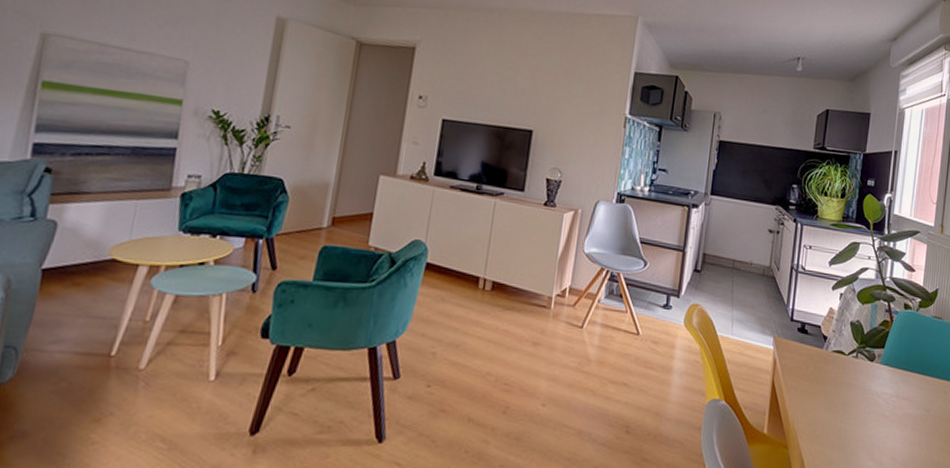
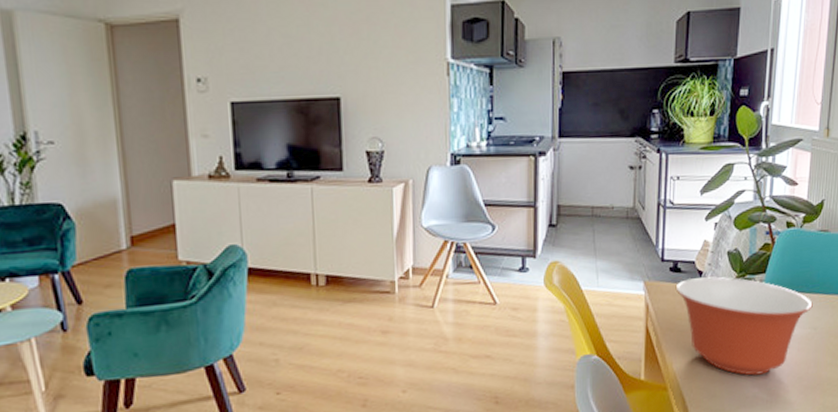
mixing bowl: none [801,341,927,448] -> present [675,276,813,376]

